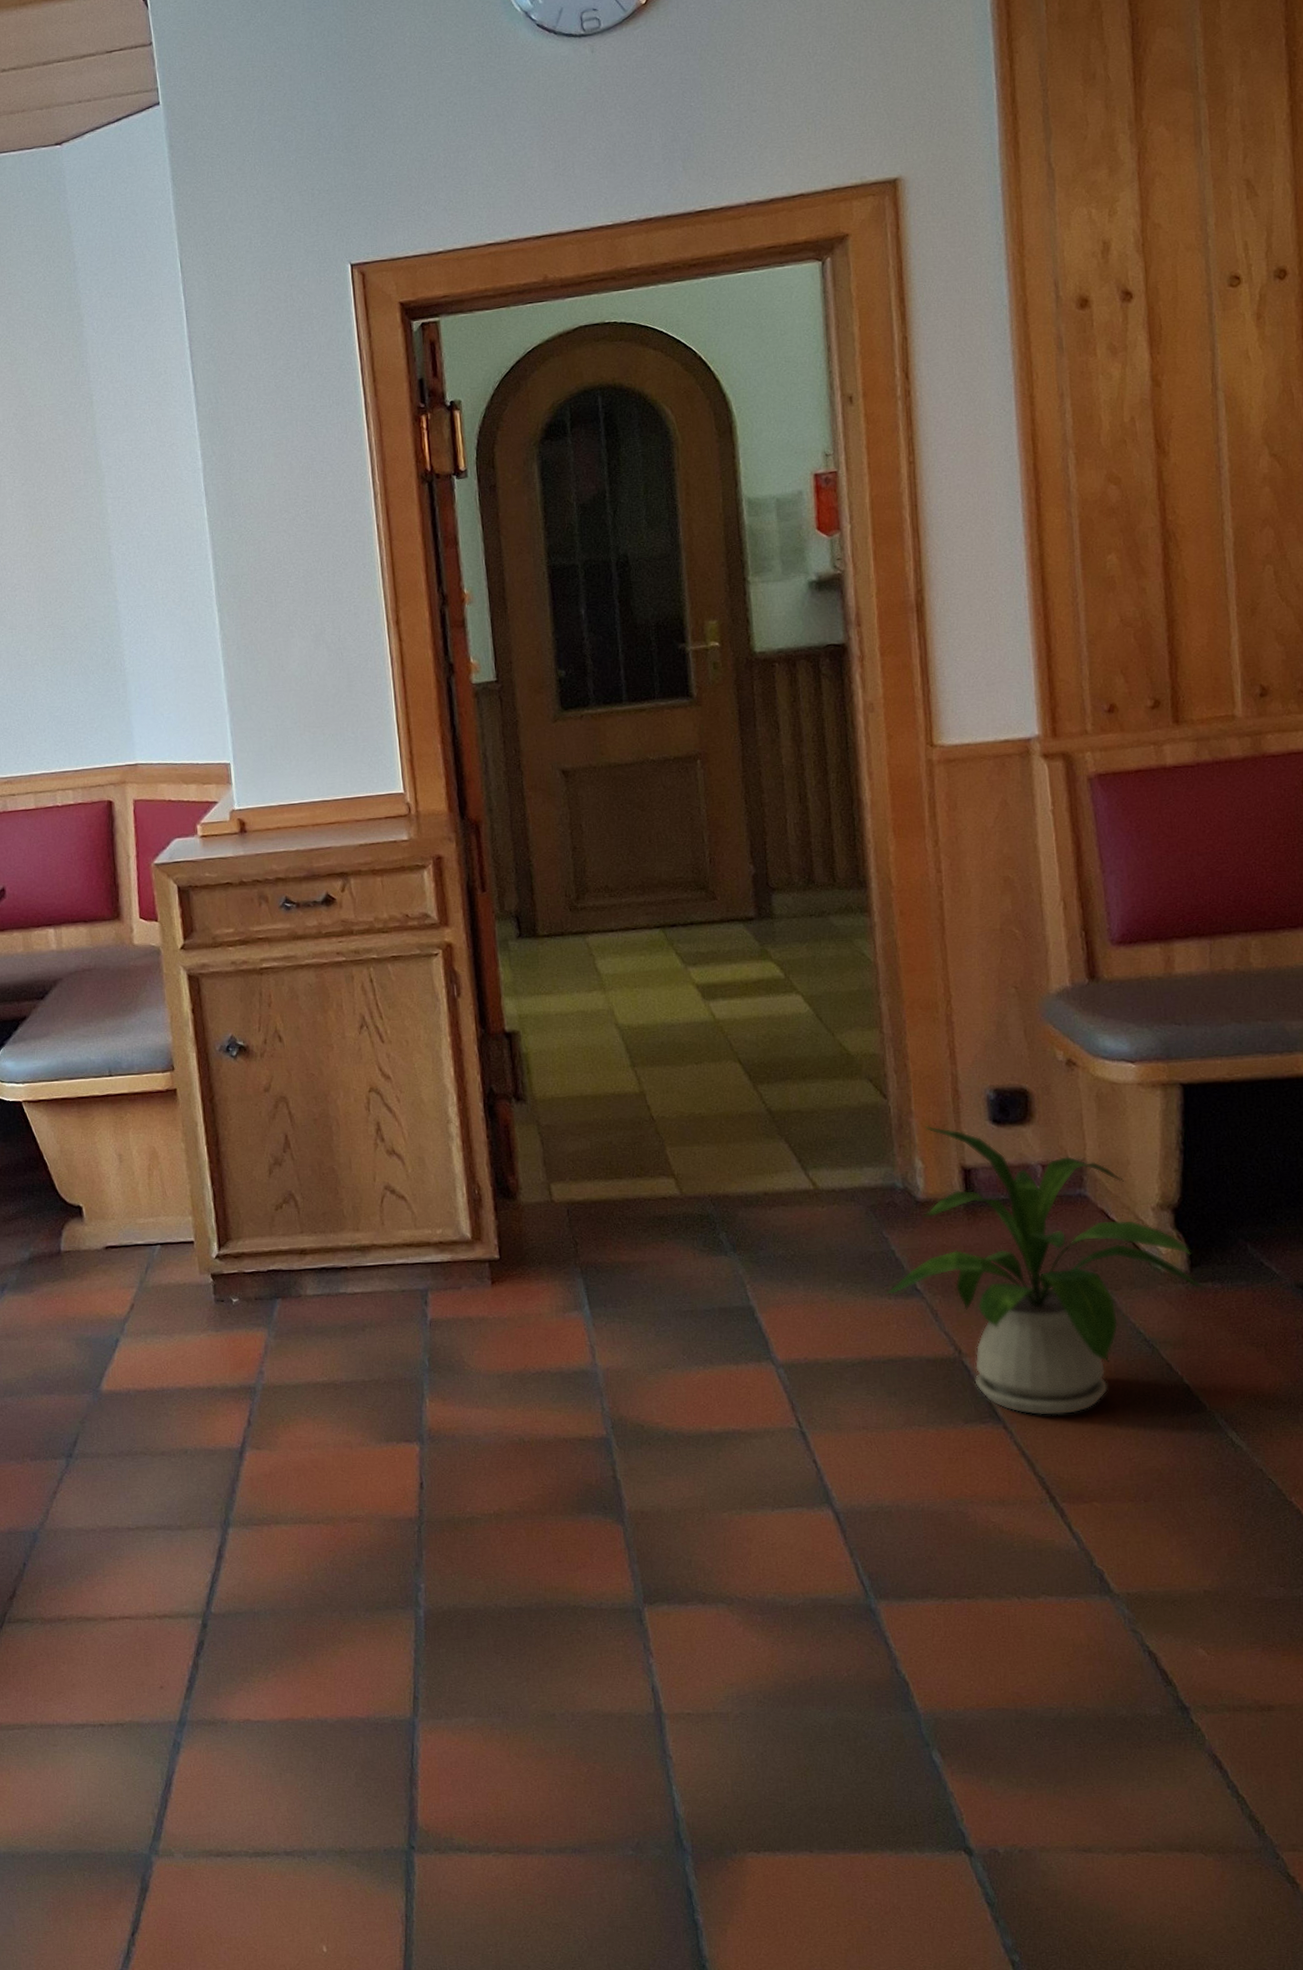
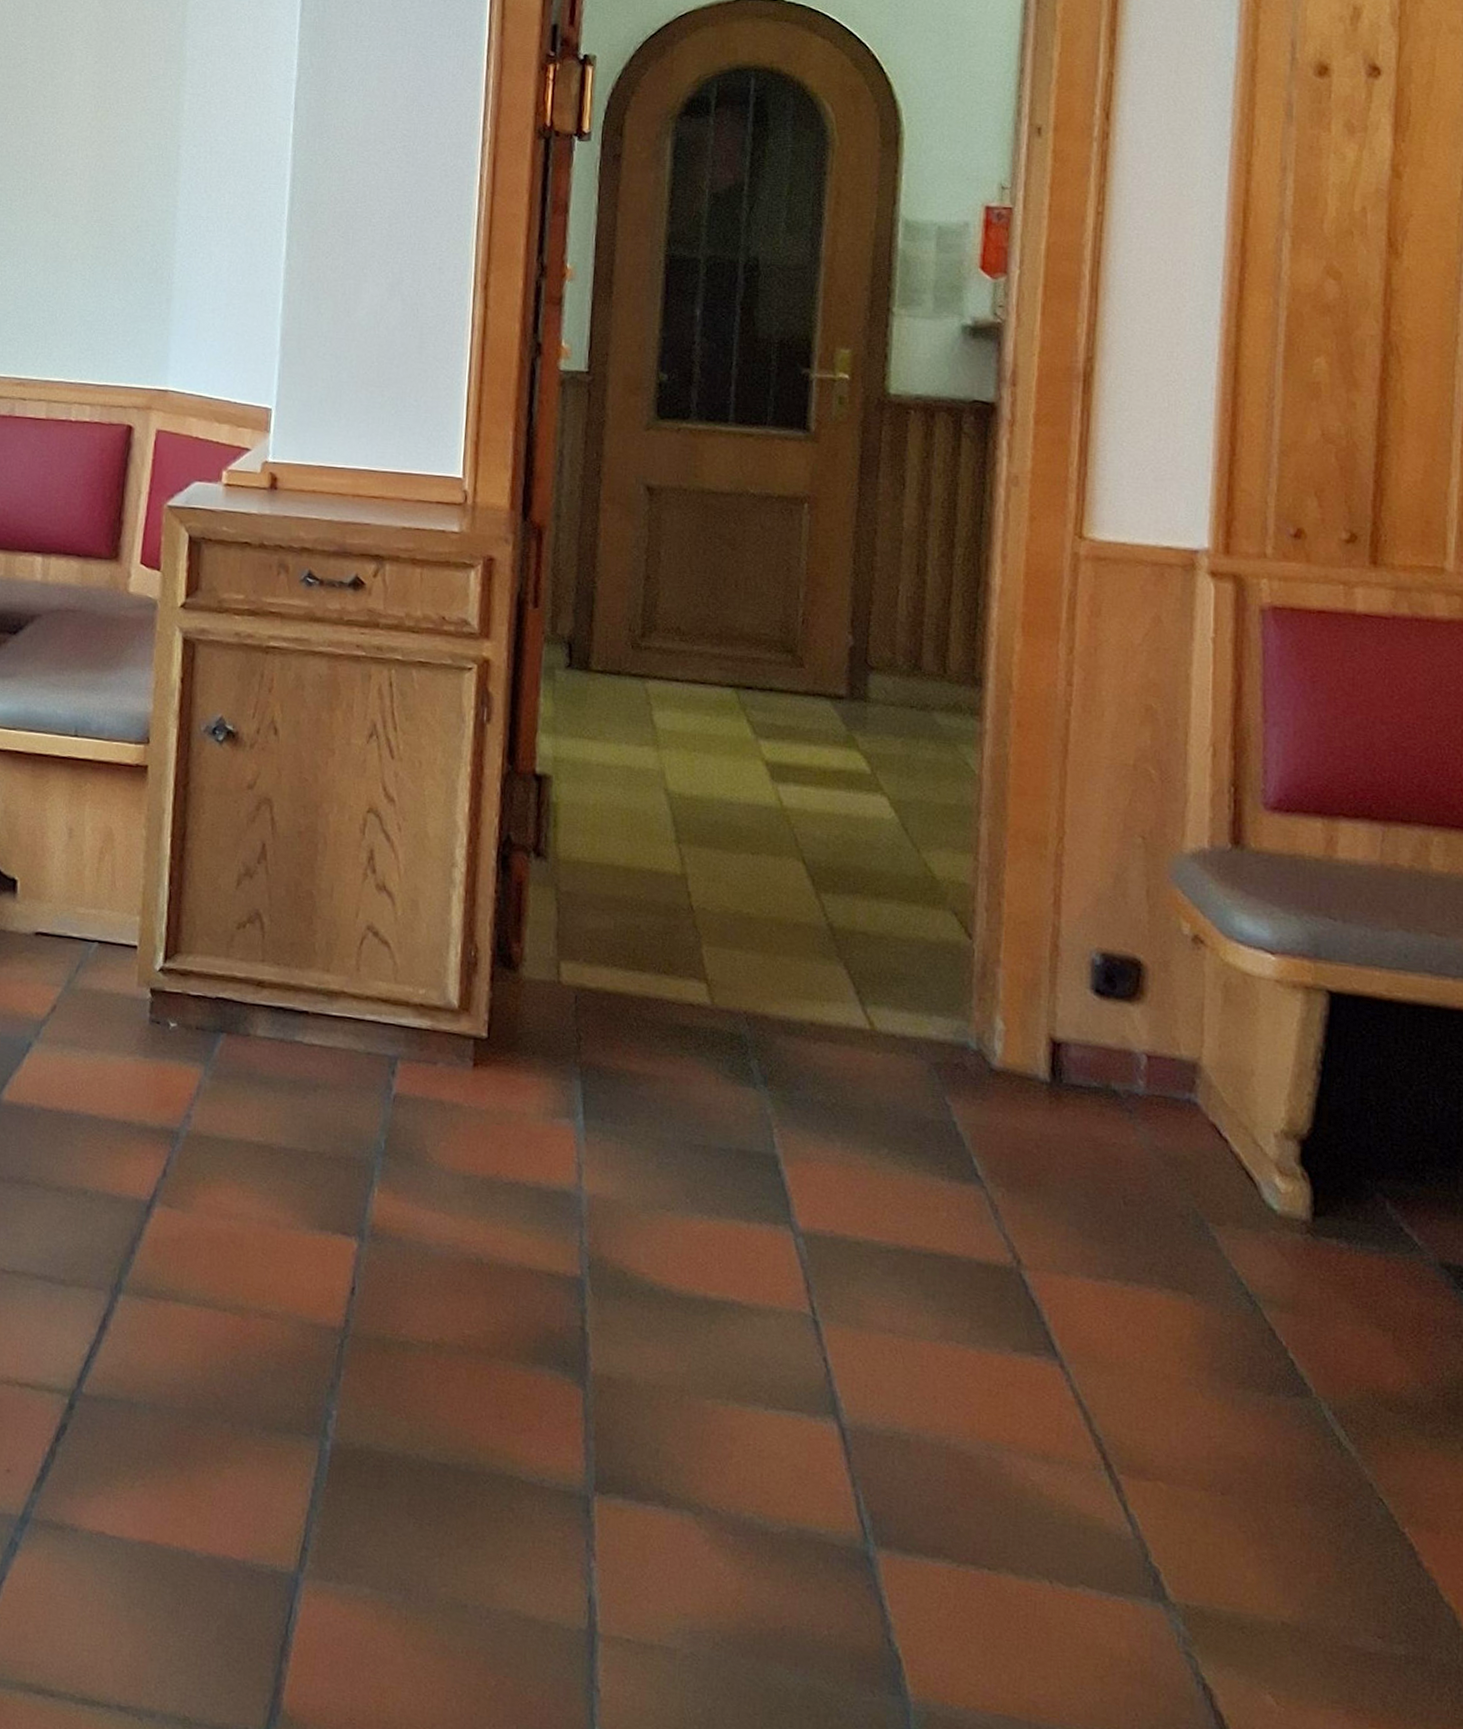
house plant: present [886,1125,1208,1416] -> none [939,980,1331,1367]

